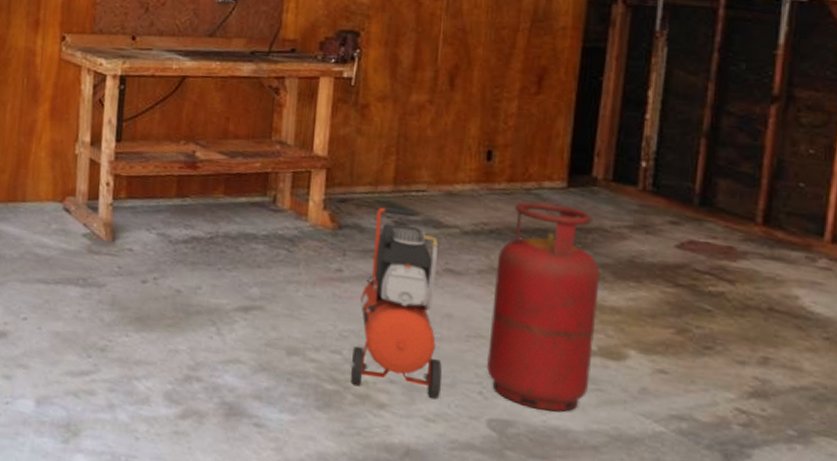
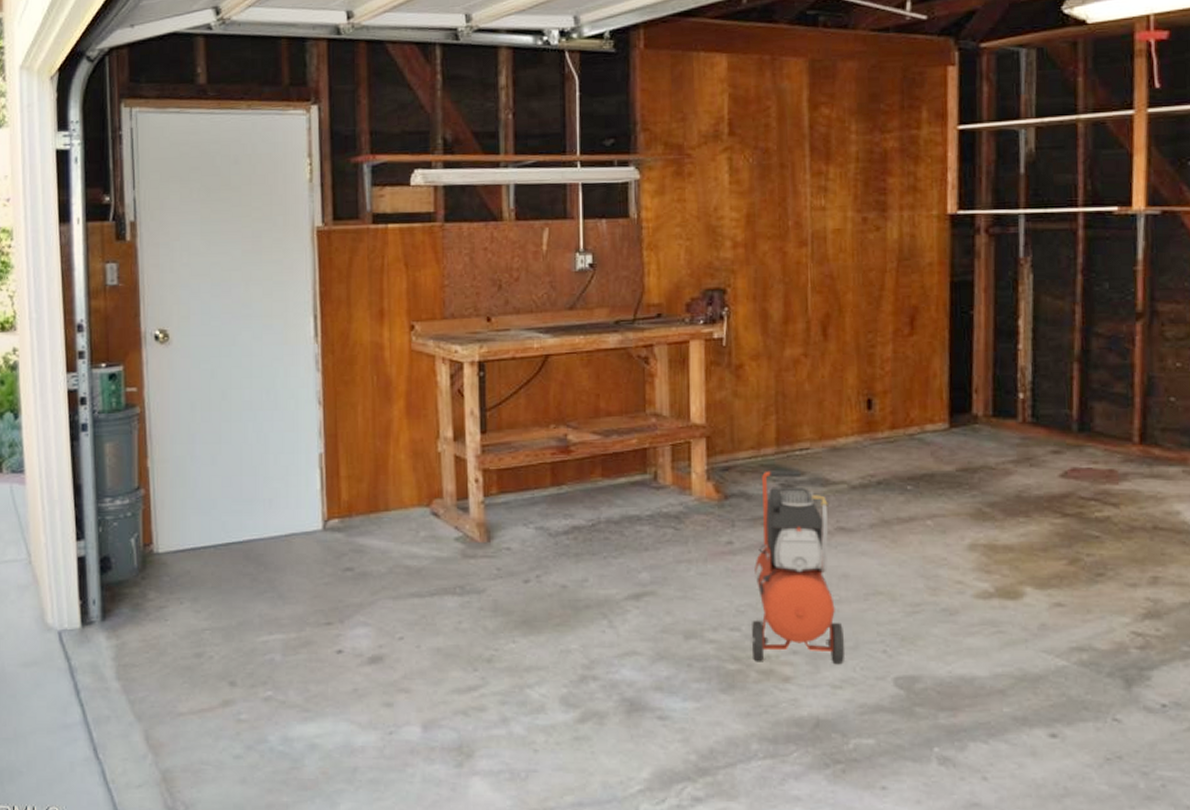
gas cylinder: present [487,201,600,413] -> none [887,445,991,662]

